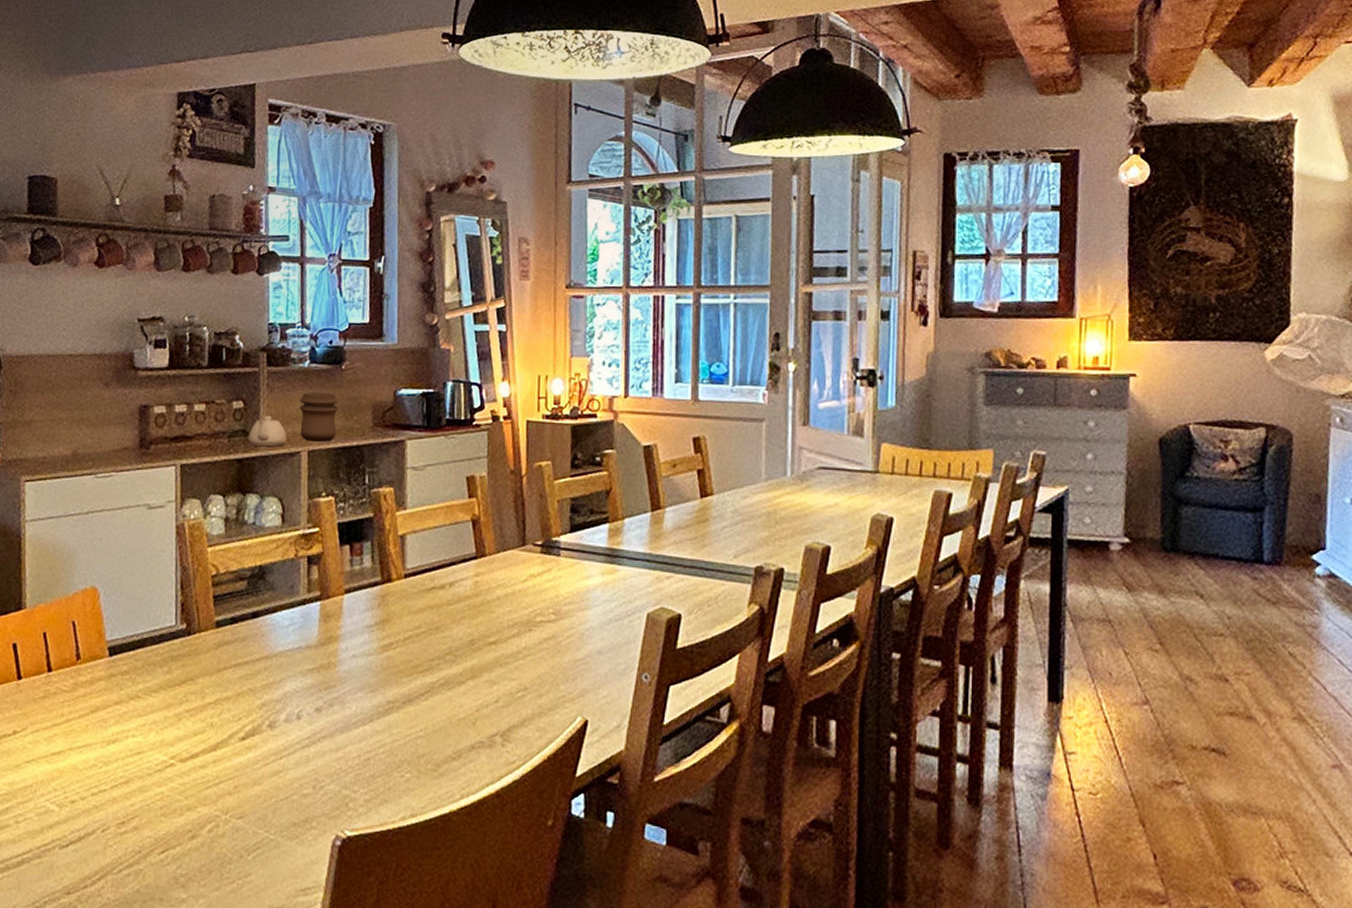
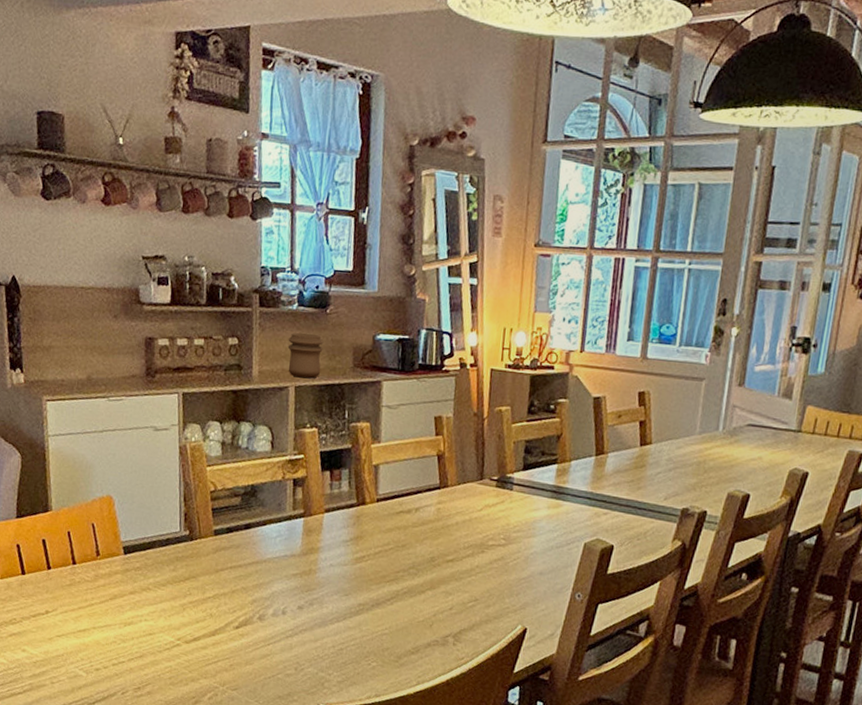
teapot: present [248,415,287,447] -> none [242,352,277,382]

